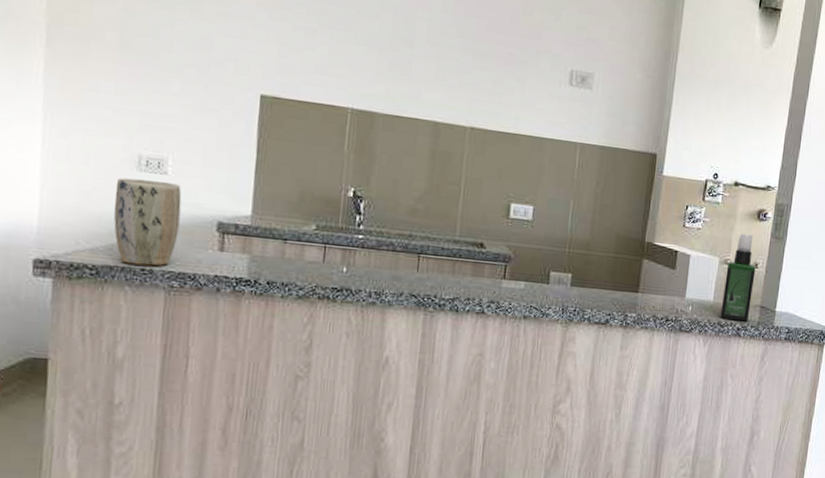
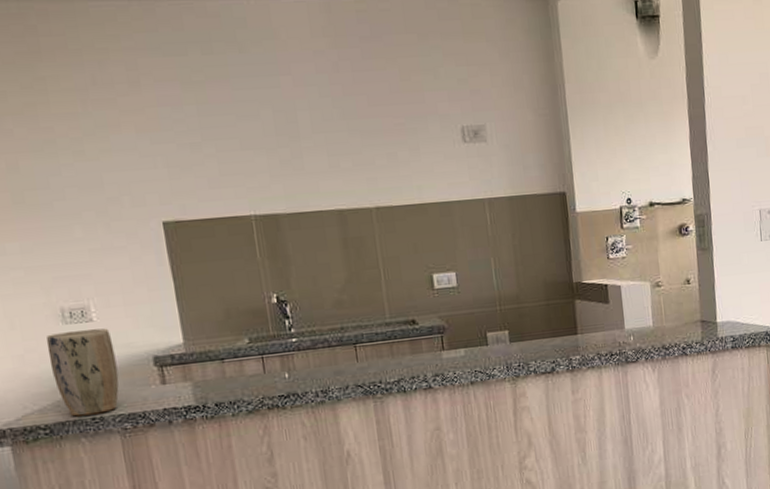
spray bottle: present [720,233,756,322] -> none [659,252,692,342]

